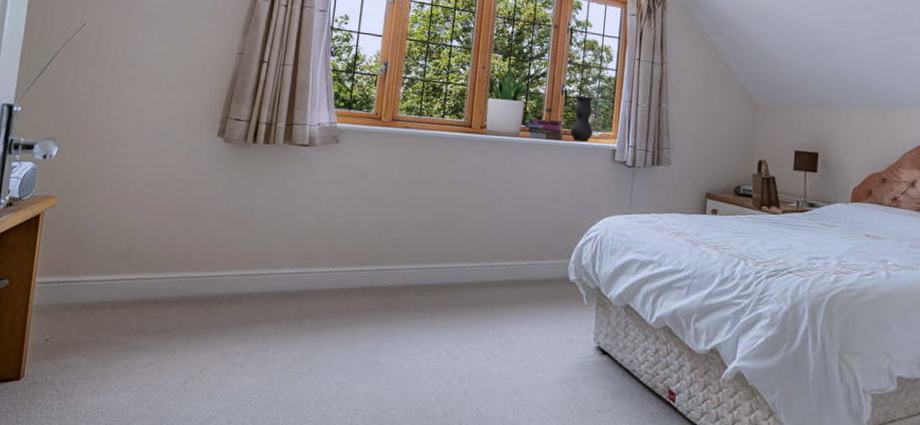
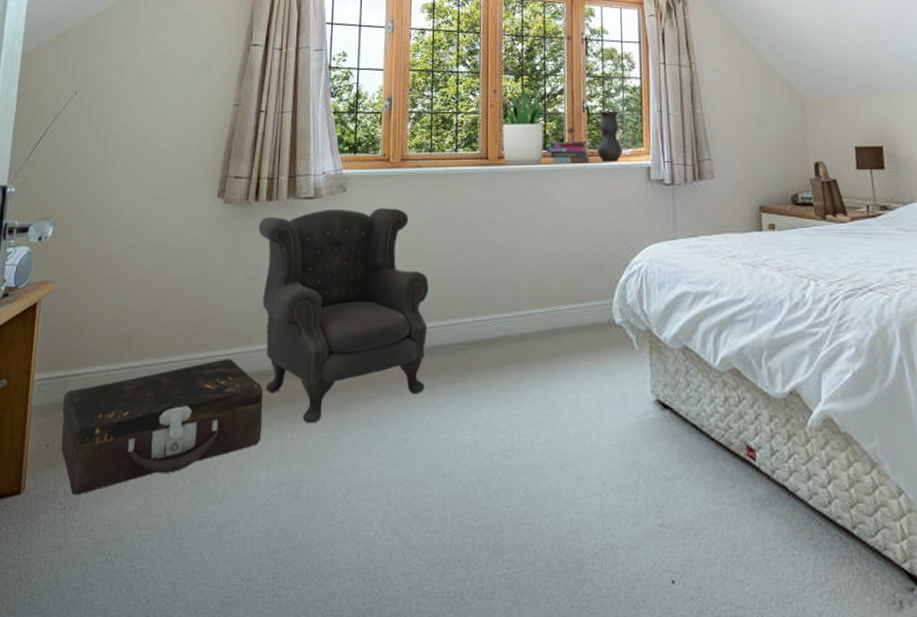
suitcase: none [59,279,250,385] -> present [61,359,264,495]
armchair: none [252,157,408,341] -> present [259,208,429,423]

